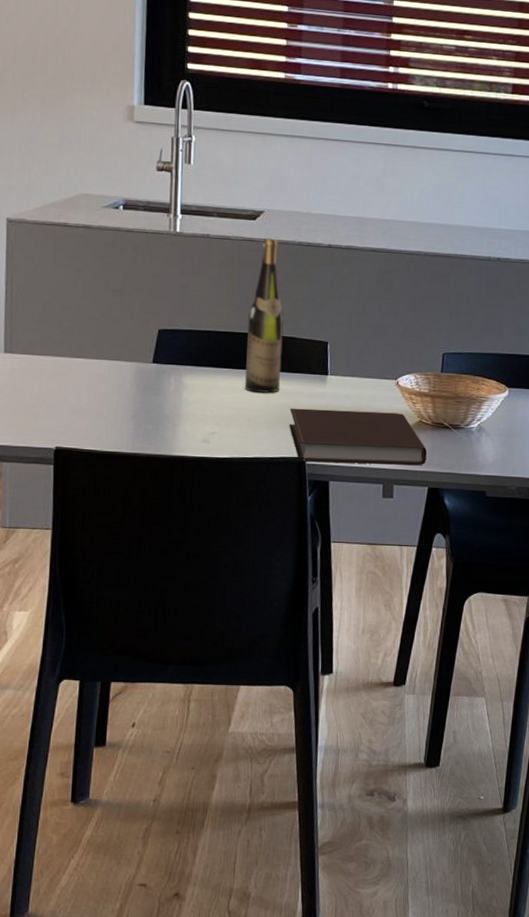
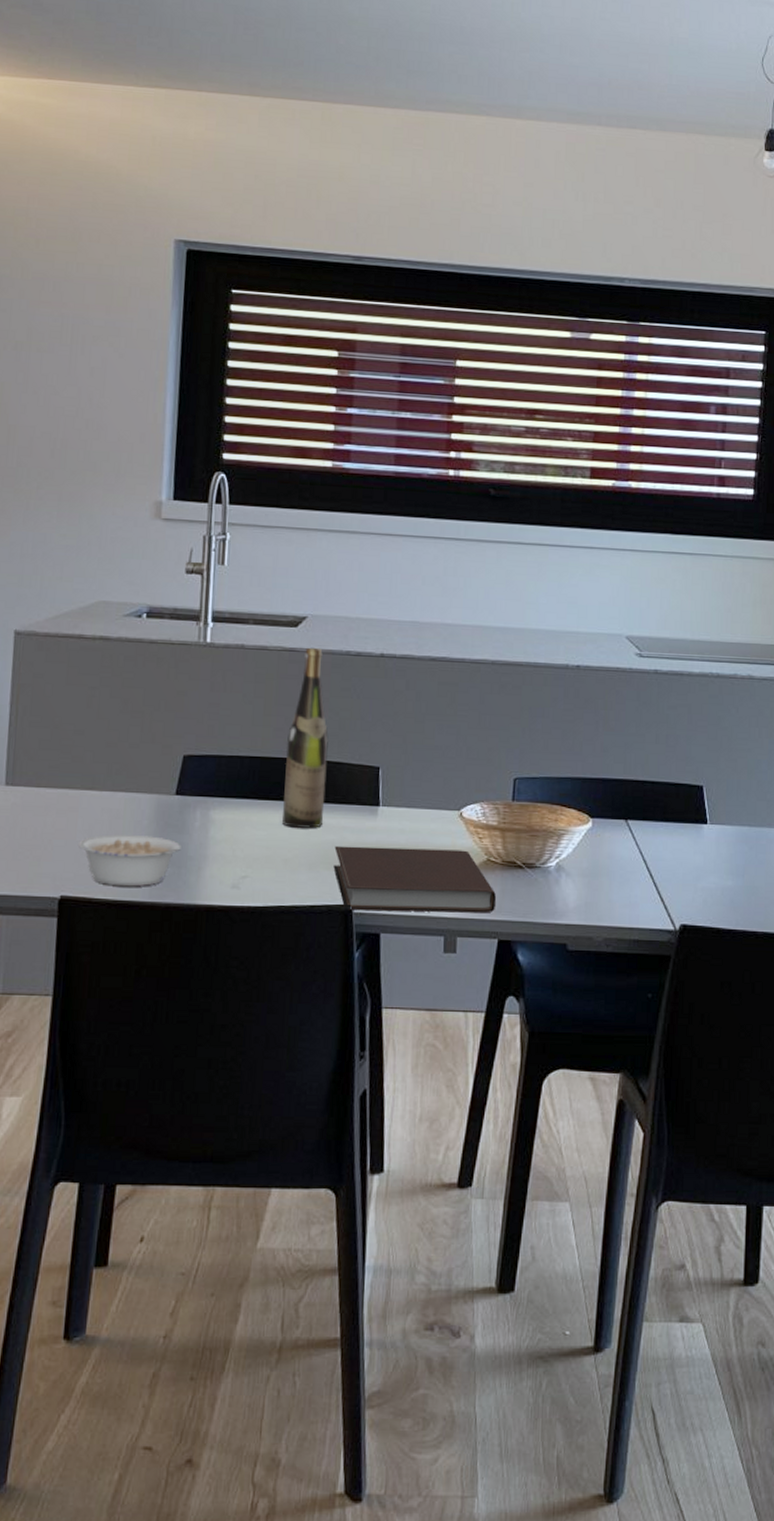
legume: none [70,396,159,440] -> present [79,835,181,887]

